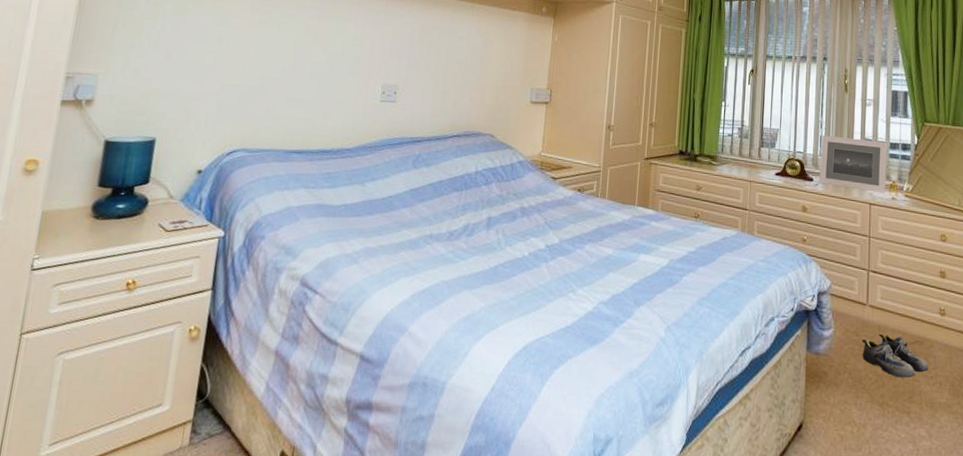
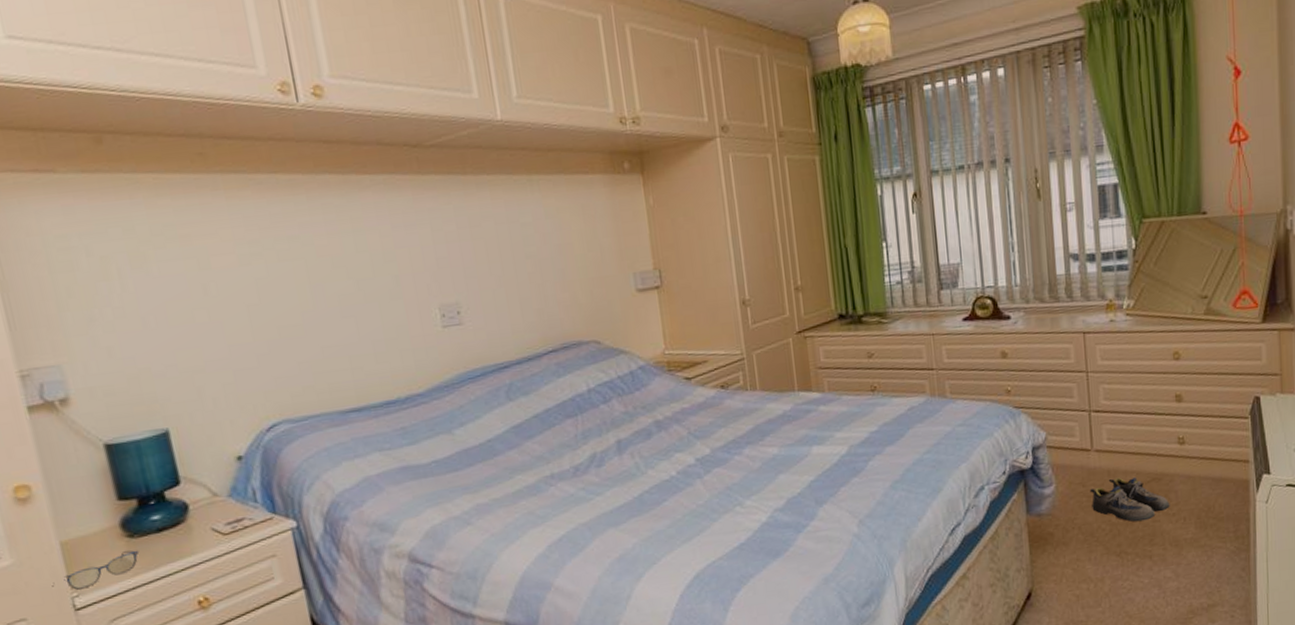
glasses: none [22,229,98,253] -> present [52,550,140,590]
picture frame: present [819,135,887,193] -> none [1015,252,1102,321]

